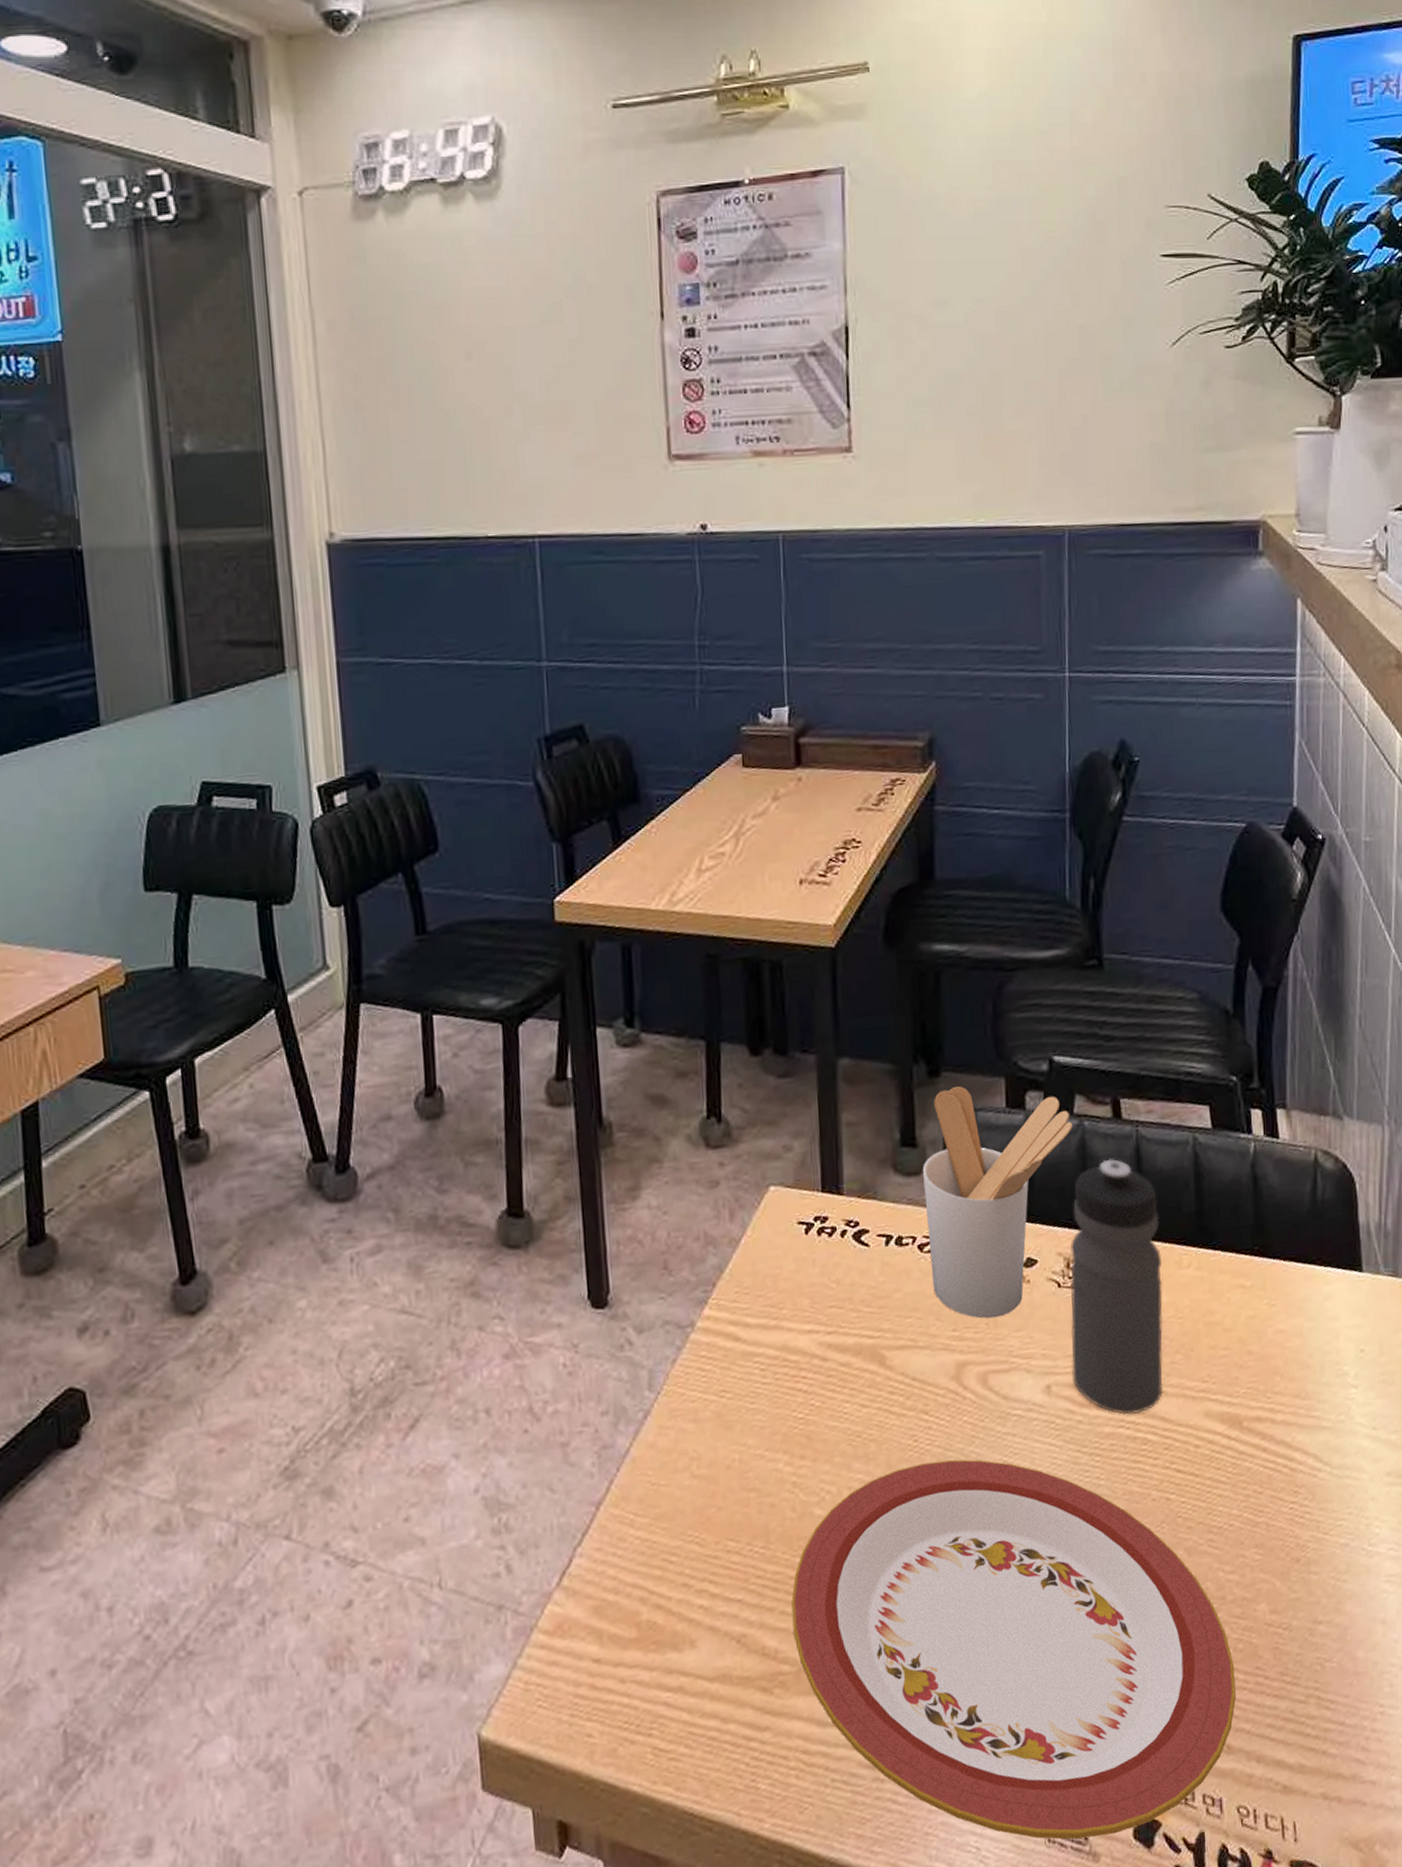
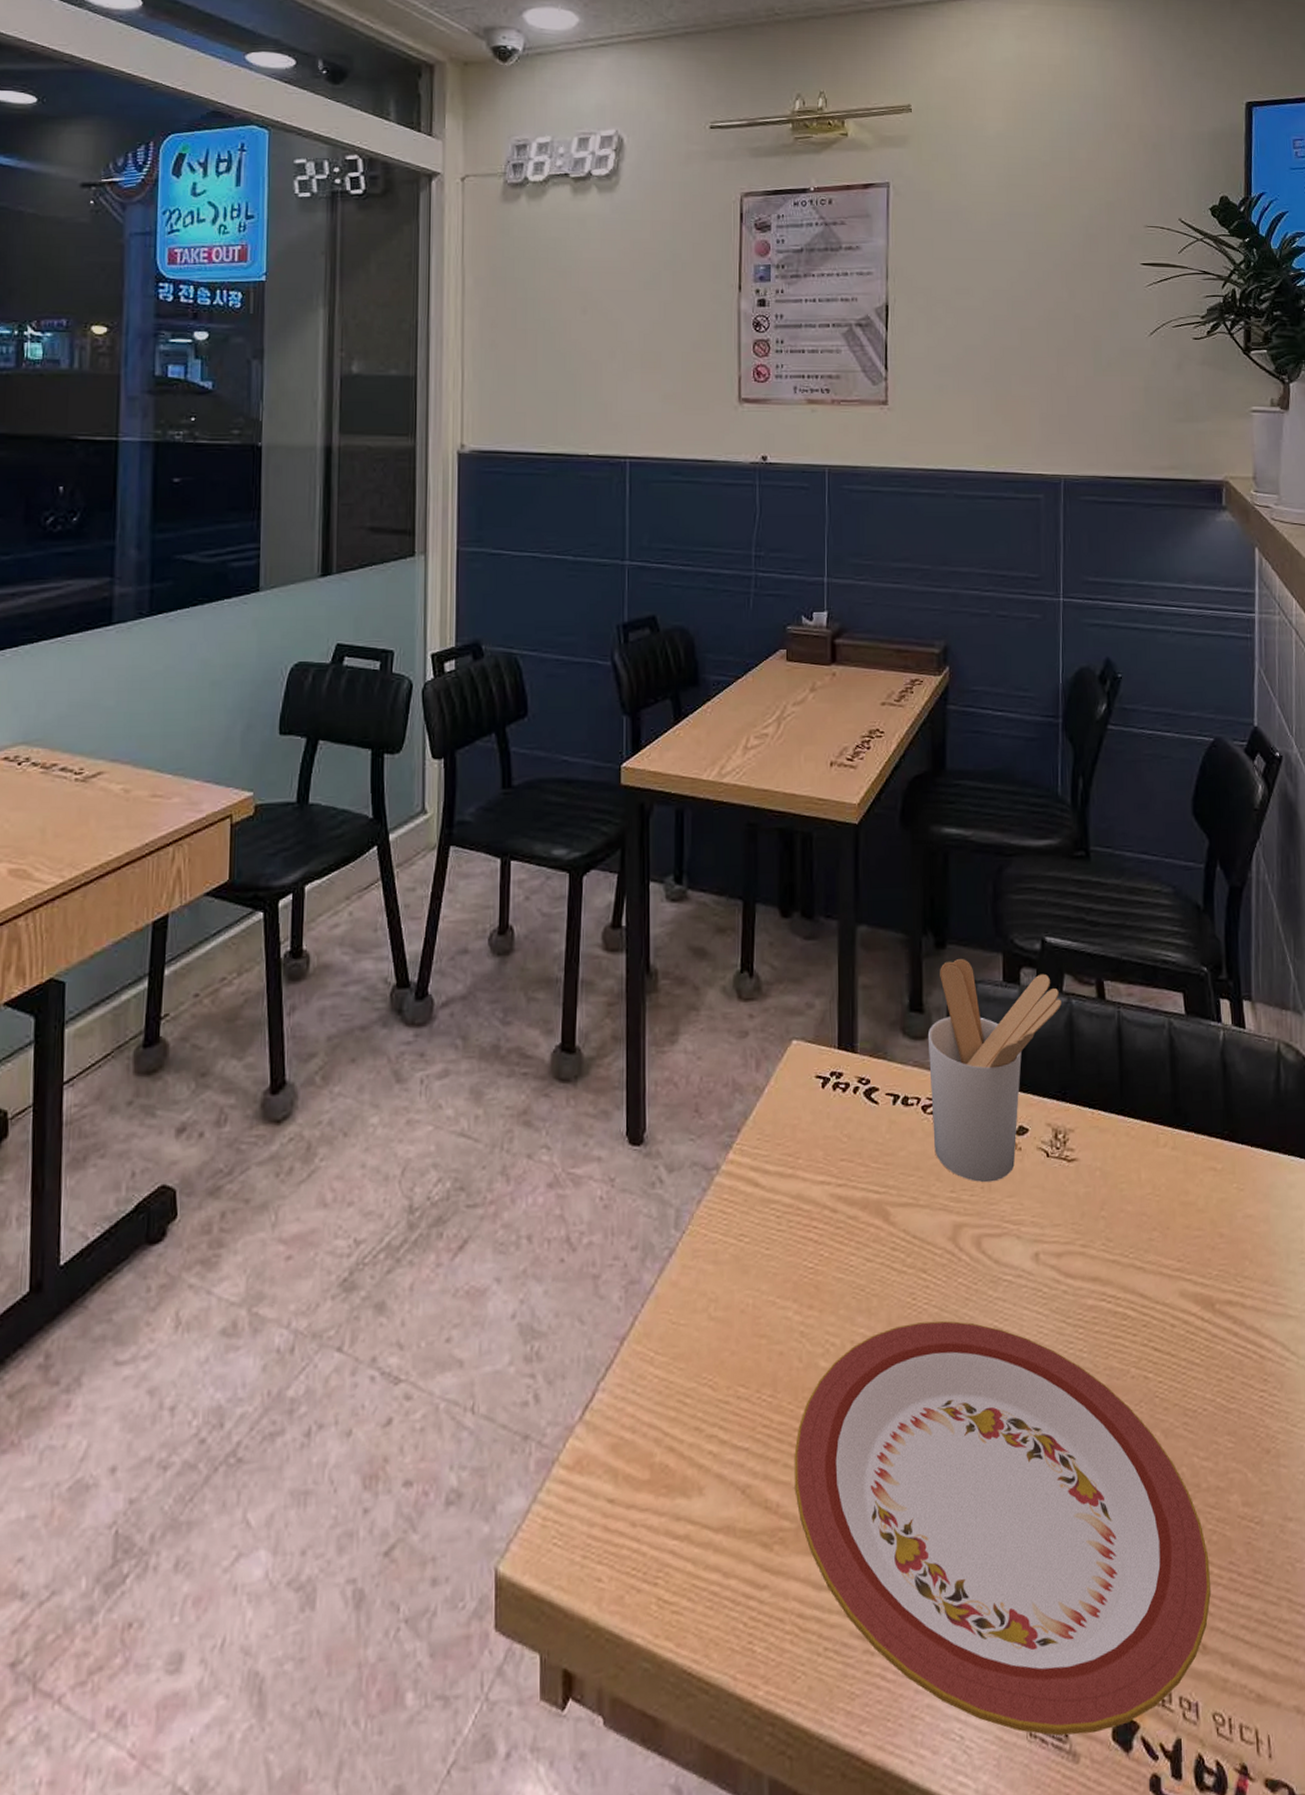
water bottle: present [1070,1158,1163,1414] -> none [1057,1036,1142,1288]

